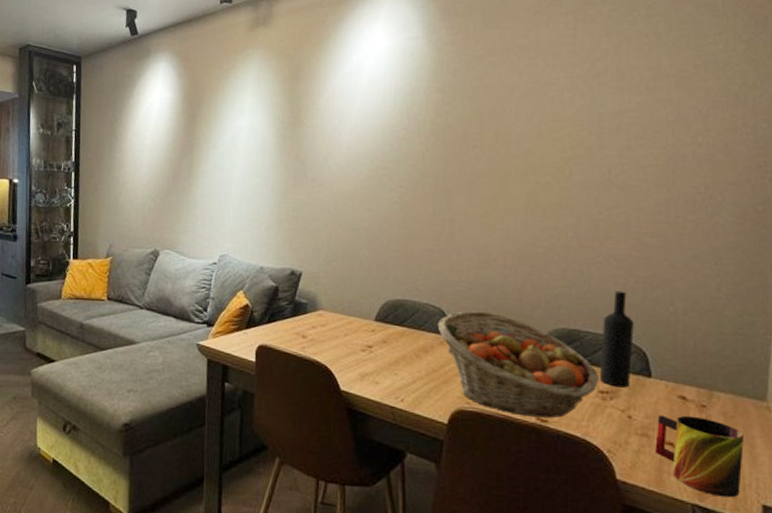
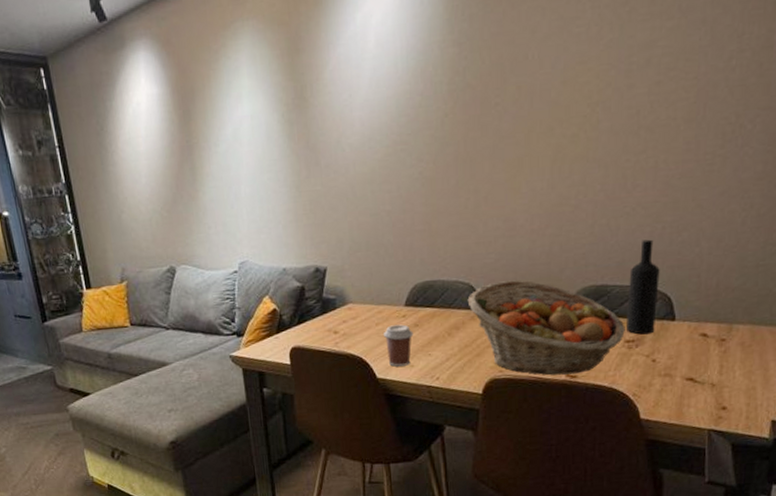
coffee cup: none [351,338,381,382] -> present [384,324,414,367]
mug: present [655,414,744,498] -> none [676,350,759,419]

